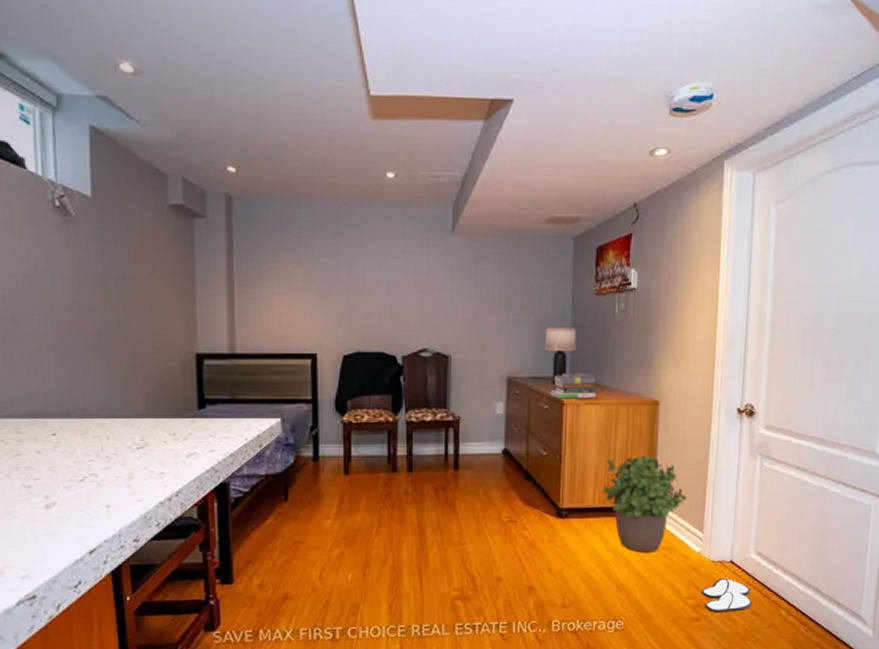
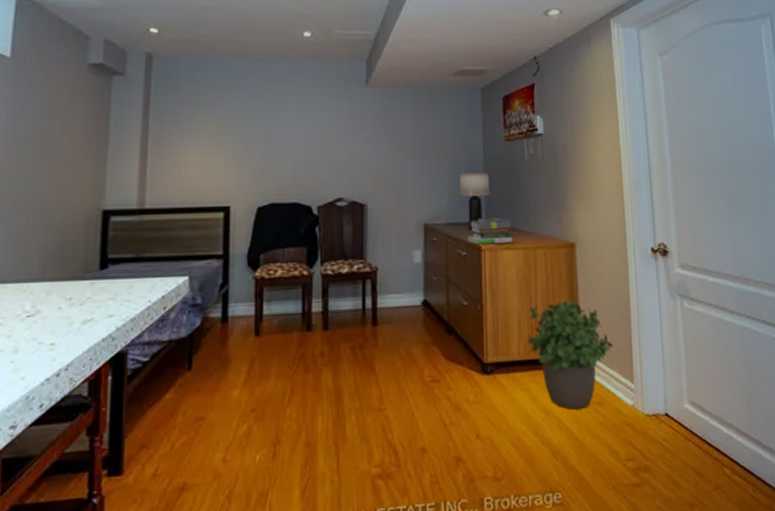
slippers: present [702,579,752,613] -> none [640,434,694,476]

